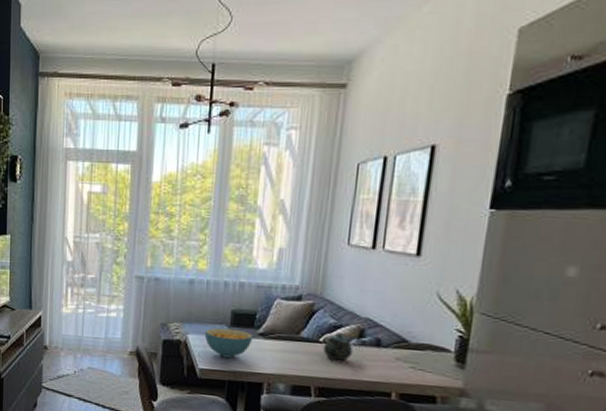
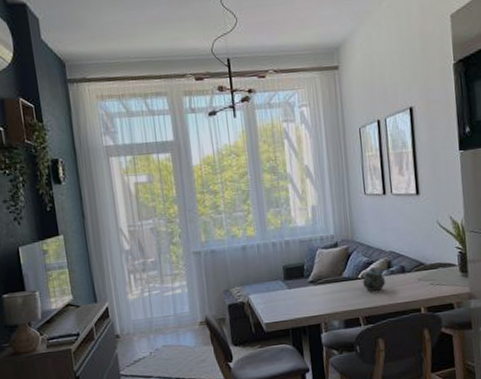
cereal bowl: present [204,327,253,359] -> none [263,281,306,309]

